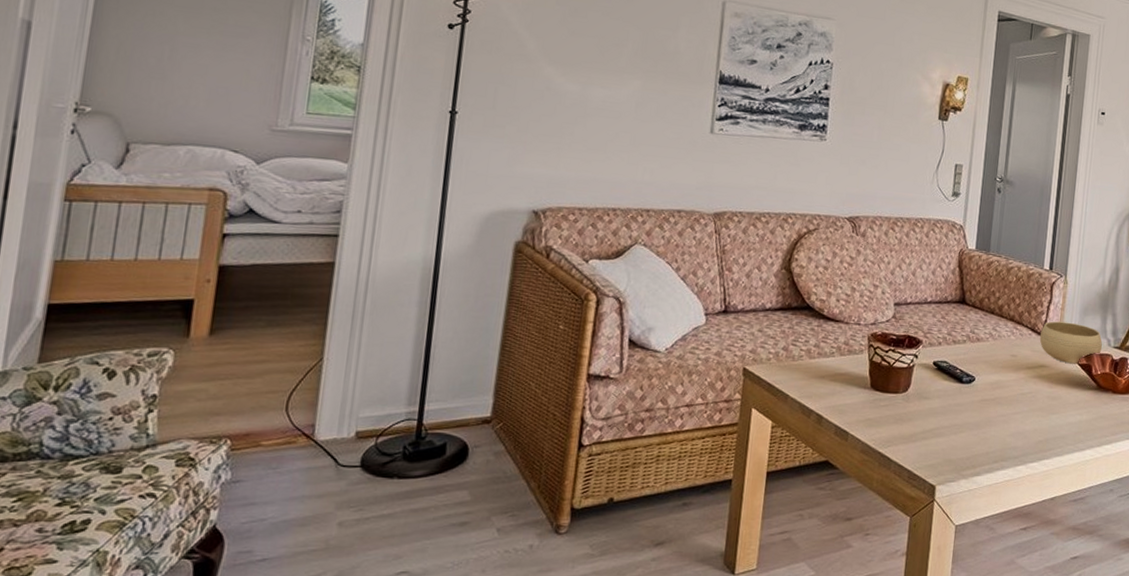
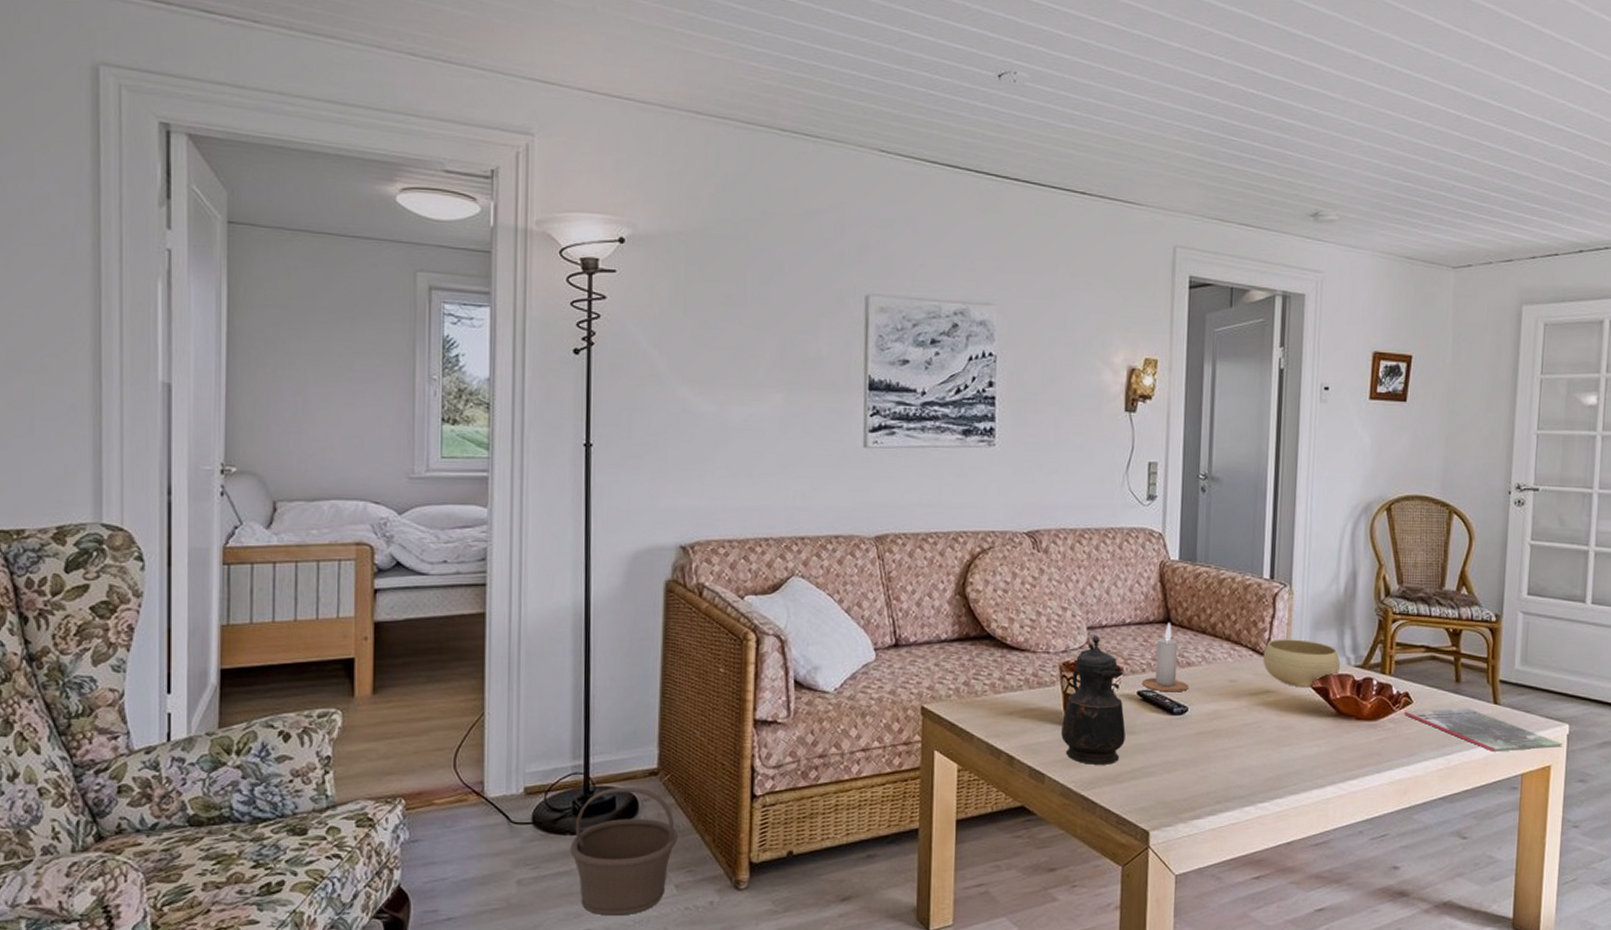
basket: none [395,433,504,558] -> present [570,786,678,916]
coffeepot: none [865,310,923,426] -> present [1061,635,1126,765]
candle: none [938,303,977,364] -> present [1143,623,1188,692]

